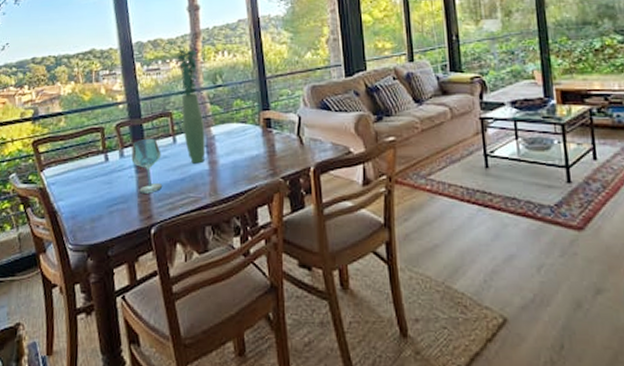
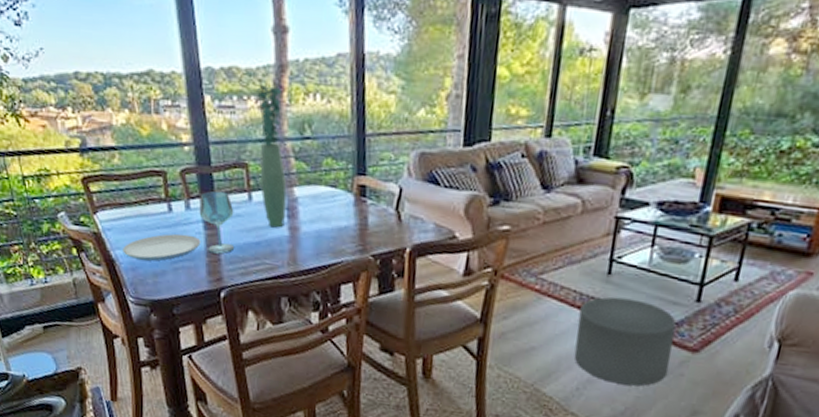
plate: none [64,179,133,208] -> present [123,233,201,261]
pouf: none [469,187,563,271] -> present [574,296,677,386]

